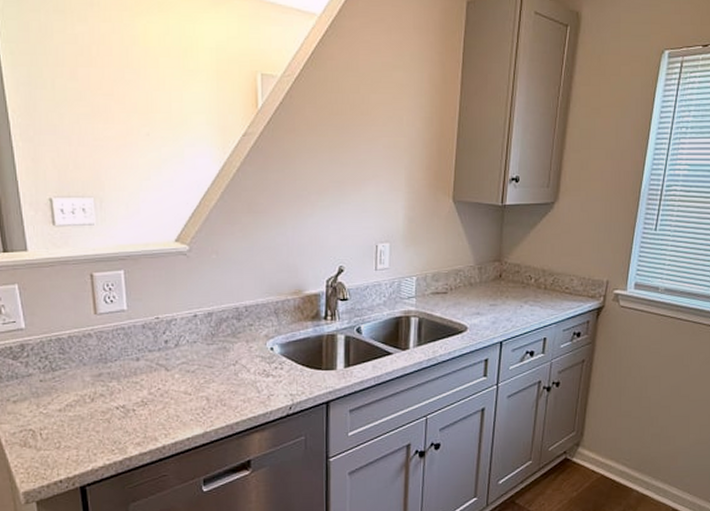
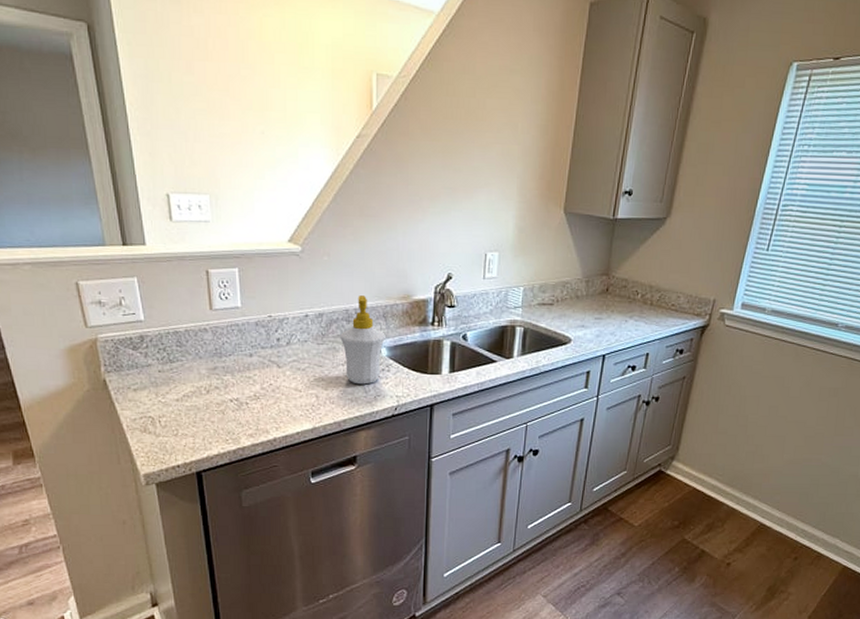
soap bottle: none [231,293,277,384] -> present [340,295,385,385]

